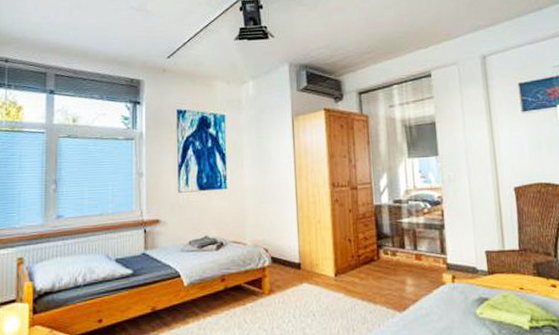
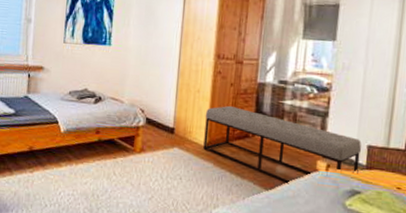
bench: none [329,231,482,303] -> present [203,105,362,184]

